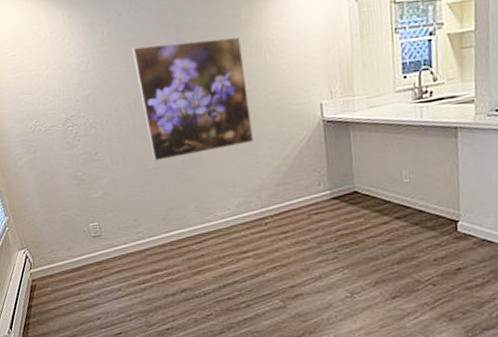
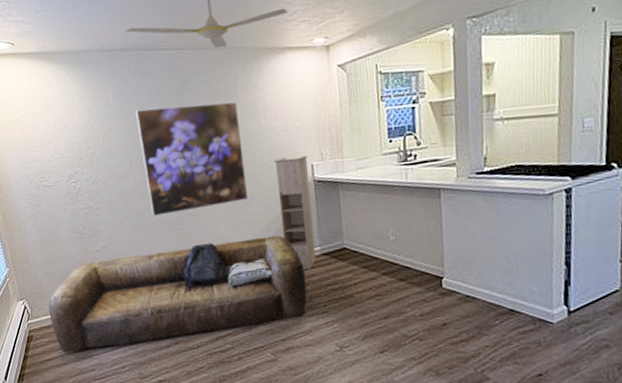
sofa: none [50,179,317,302] -> present [48,235,307,353]
storage cabinet: none [281,93,326,216] -> present [274,155,316,271]

